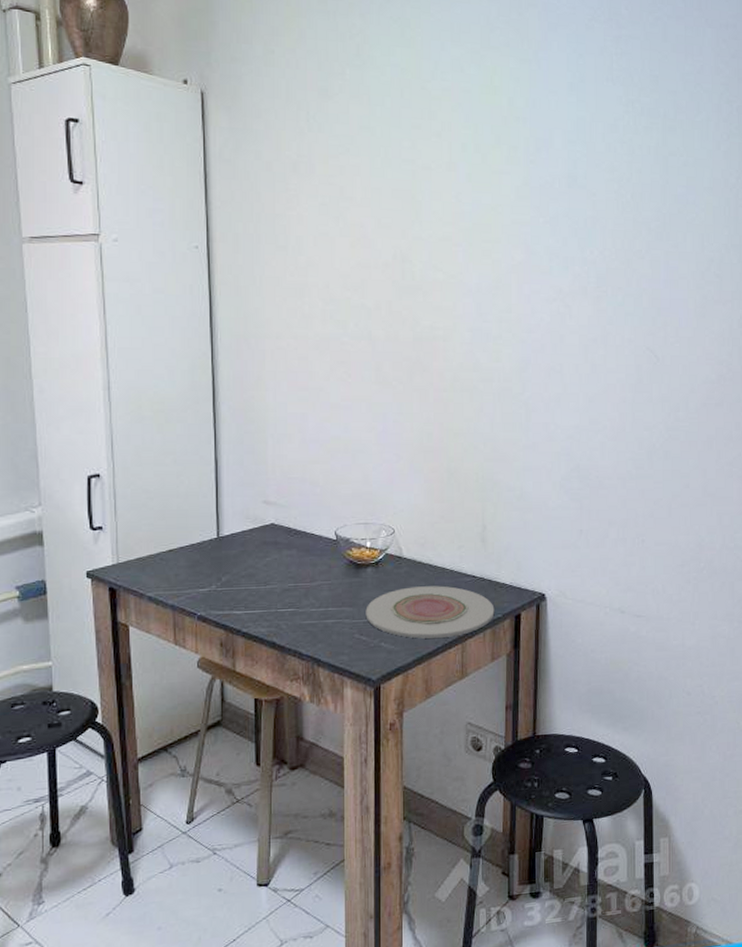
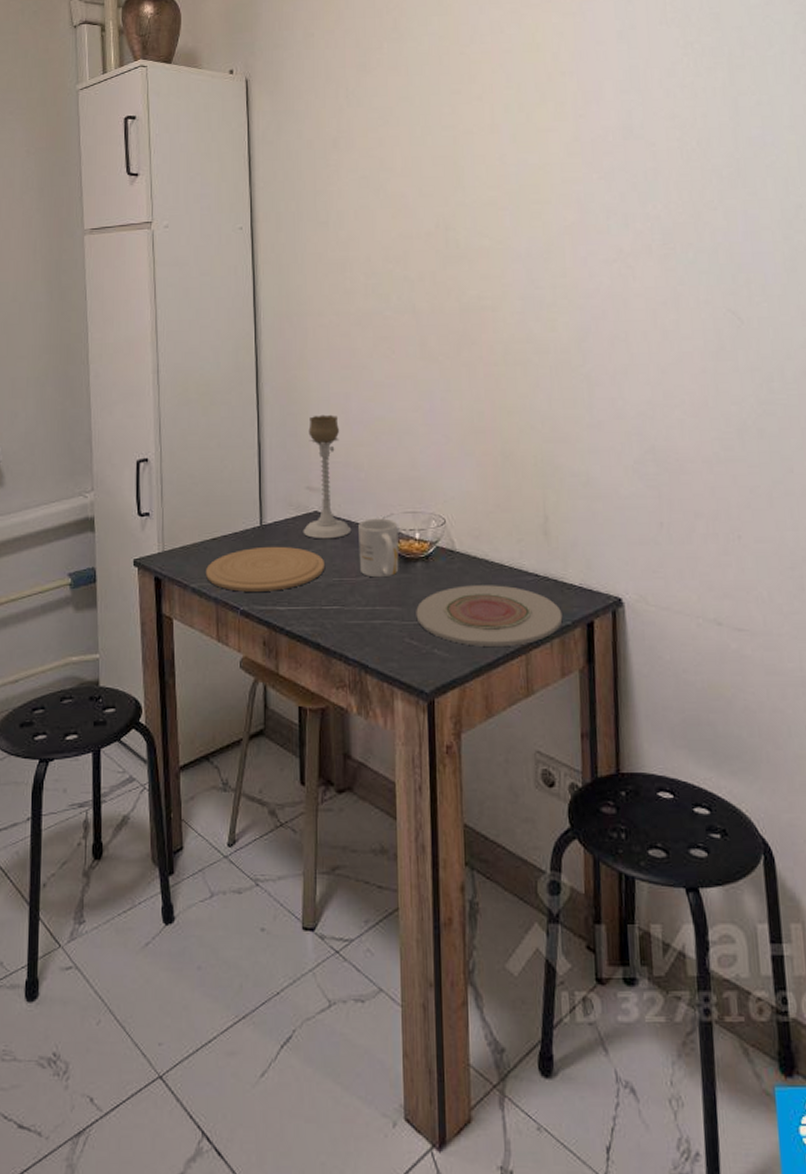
plate: none [163,556,281,599] -> present [206,546,326,592]
candle holder: none [259,433,307,549] -> present [303,414,352,539]
mug: none [313,529,351,583] -> present [359,518,399,578]

